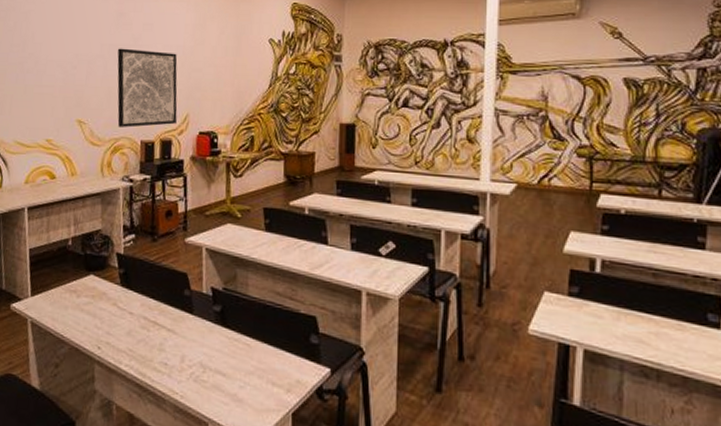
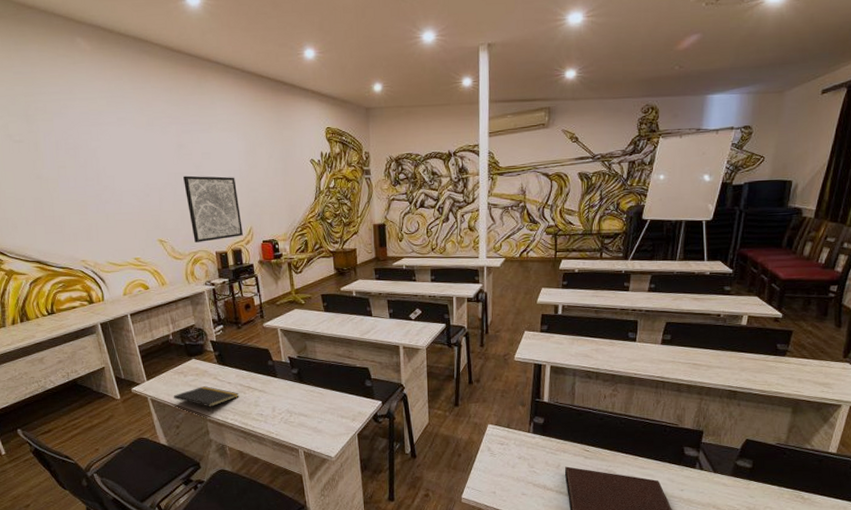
notepad: none [58,313,141,353] -> present [173,386,239,414]

